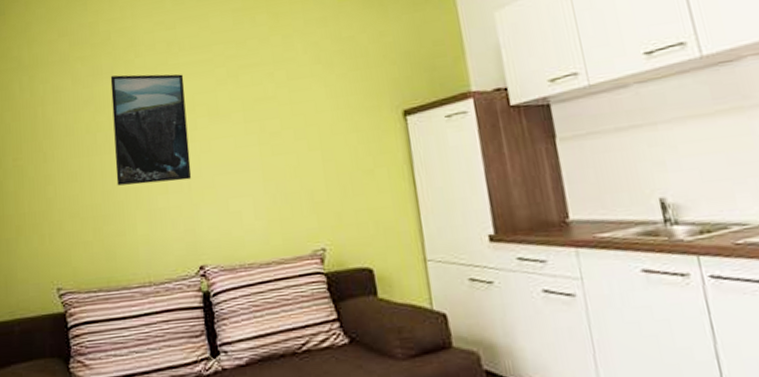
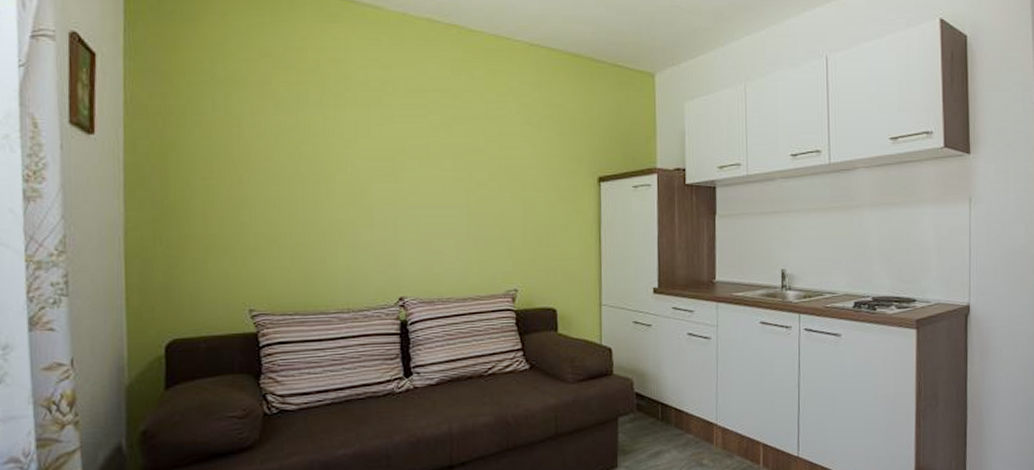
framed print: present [110,74,192,186] -> none [317,105,398,218]

